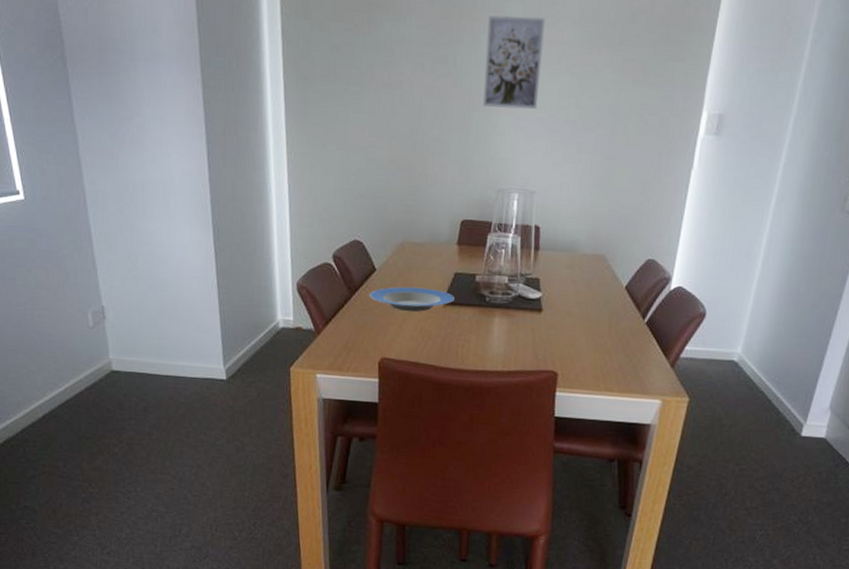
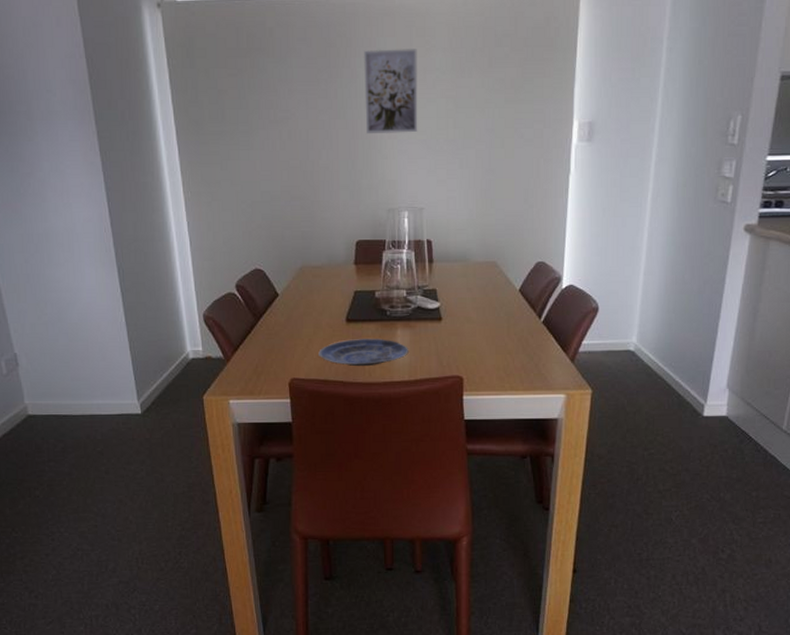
plate: present [369,286,454,312] -> none [274,308,356,332]
plate: none [411,322,505,353] -> present [318,339,409,367]

